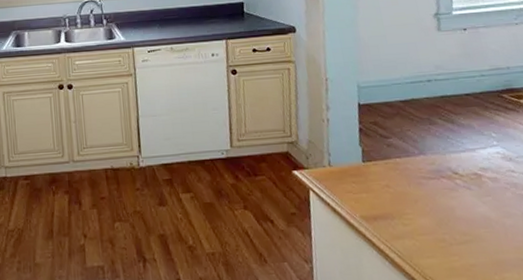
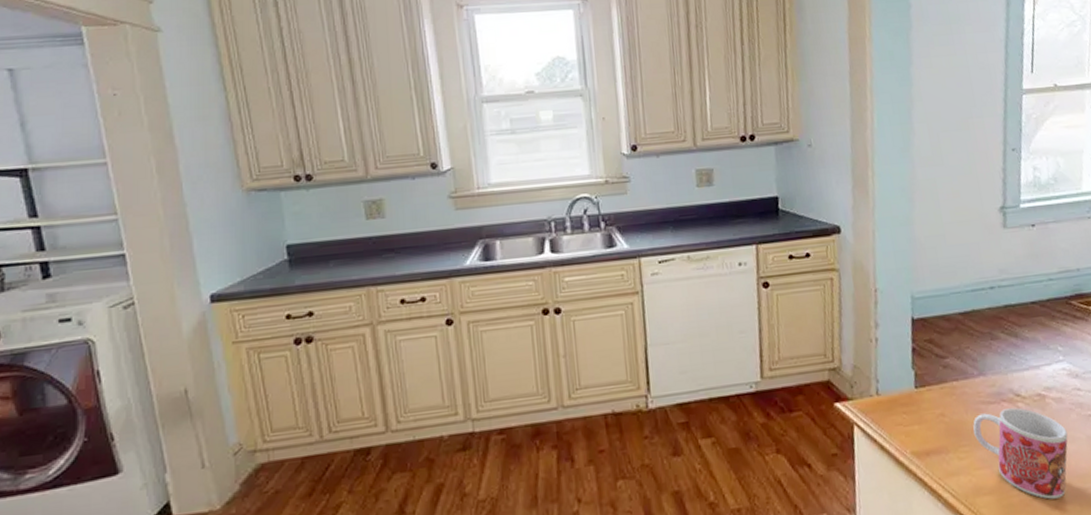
mug: none [415,184,505,266] -> present [973,407,1068,499]

